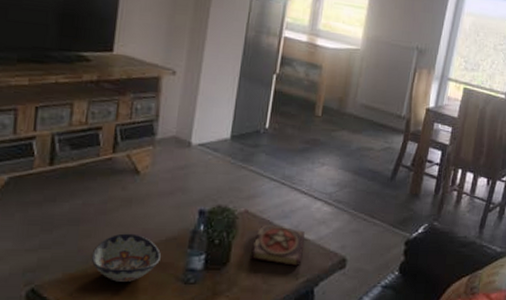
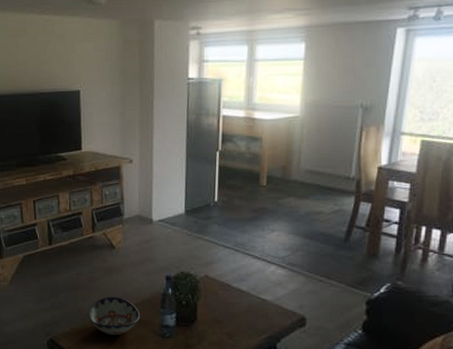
book: present [251,224,305,266] -> none [215,287,262,324]

